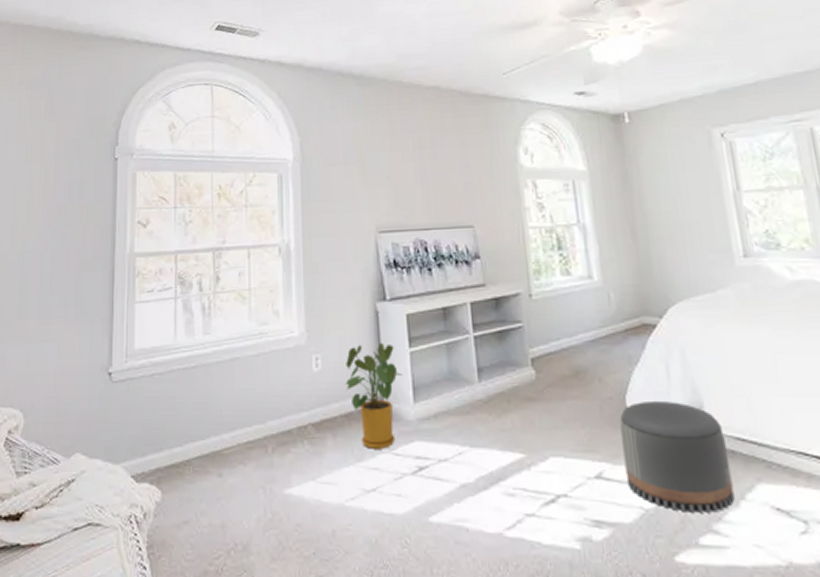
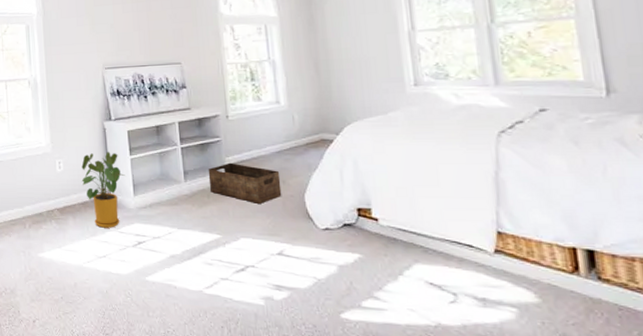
storage basket: none [507,355,599,411] -> present [208,162,282,205]
pouf: present [620,400,735,513] -> none [299,198,394,284]

